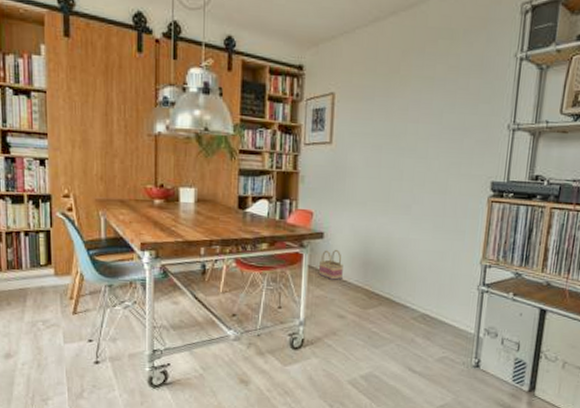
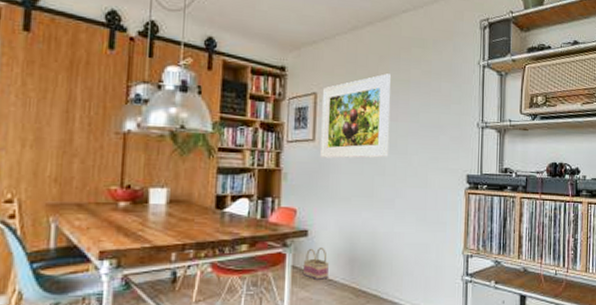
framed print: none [337,70,413,162] -> present [320,73,391,159]

